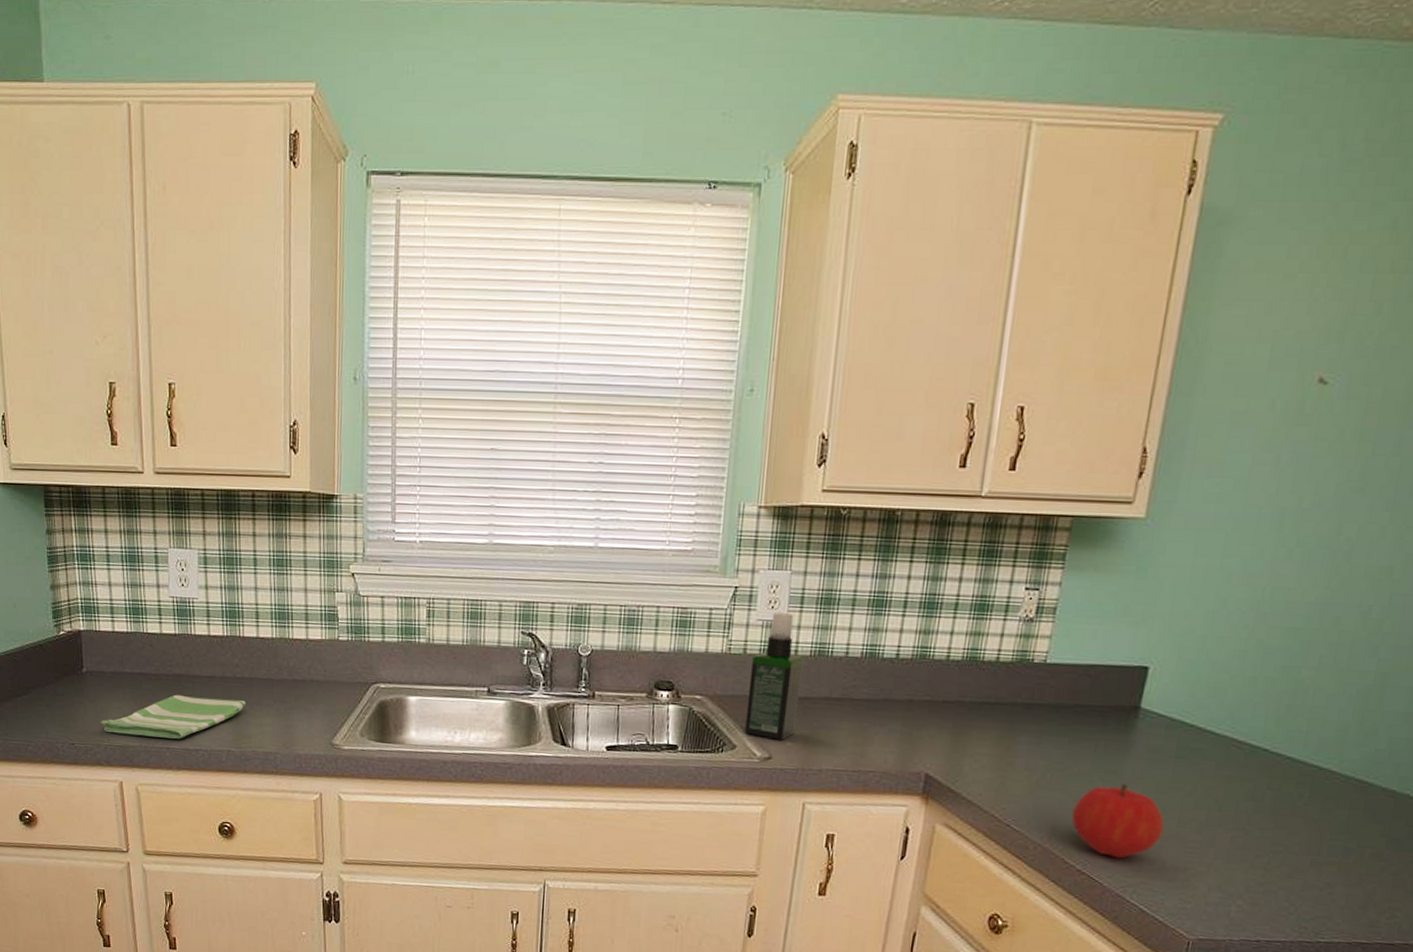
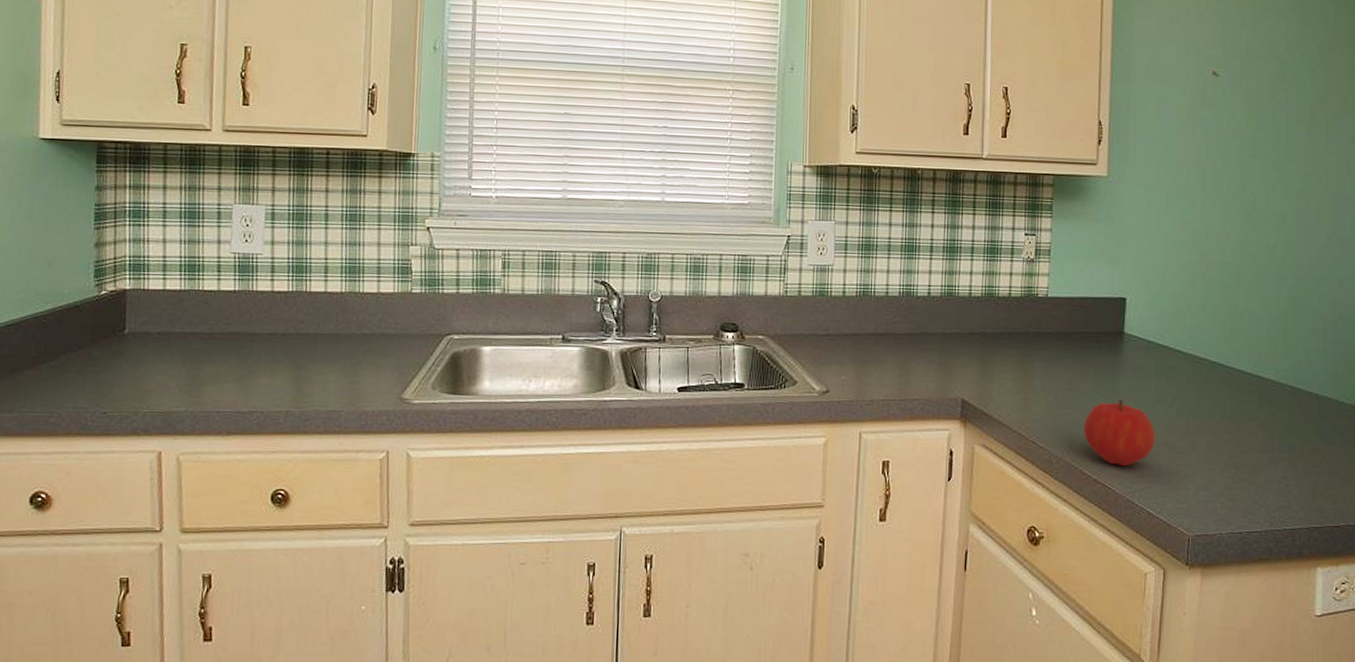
dish towel: present [101,694,246,739] -> none [141,354,310,401]
spray bottle: present [744,613,804,740] -> none [803,258,851,374]

